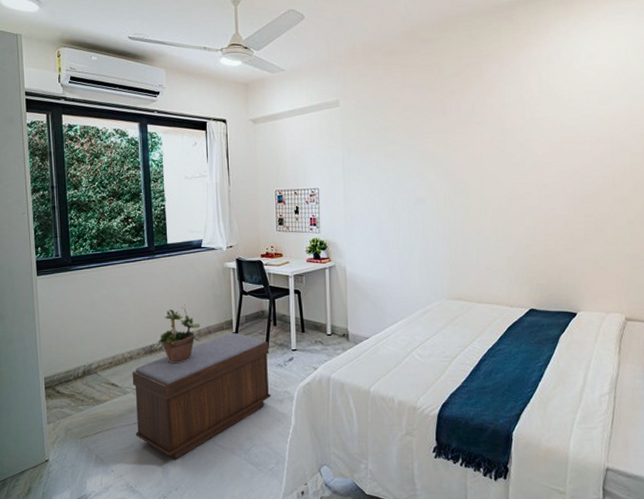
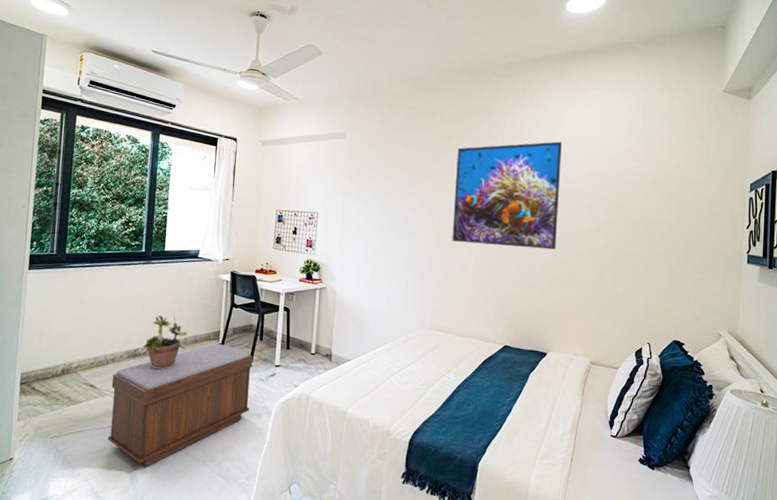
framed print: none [461,83,578,205] -> present [452,141,562,250]

